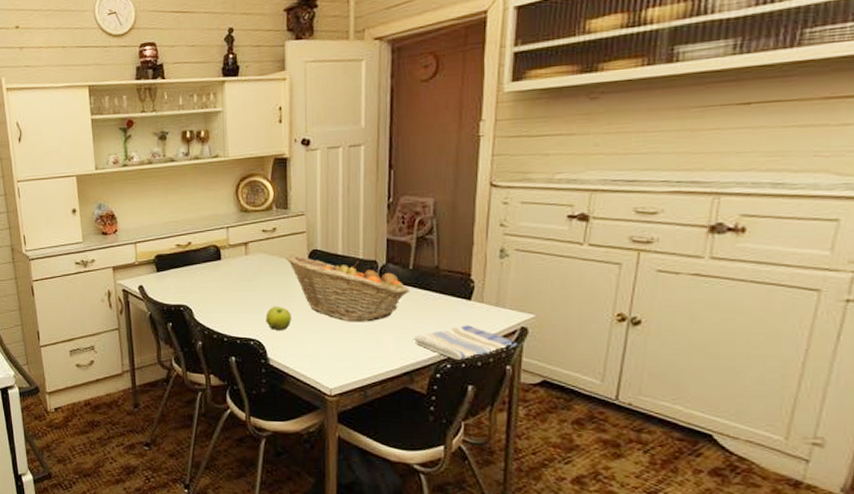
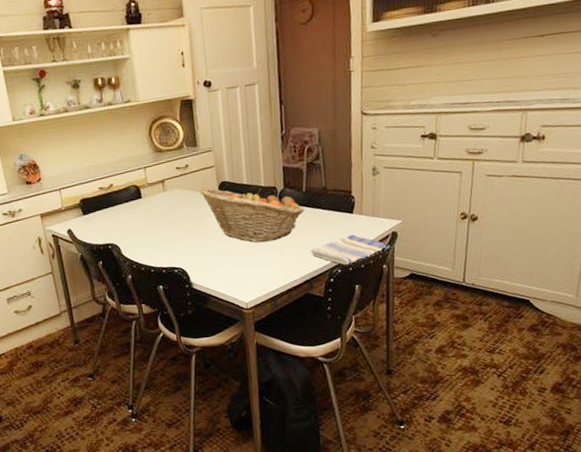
fruit: present [265,307,291,330] -> none [186,235,209,257]

